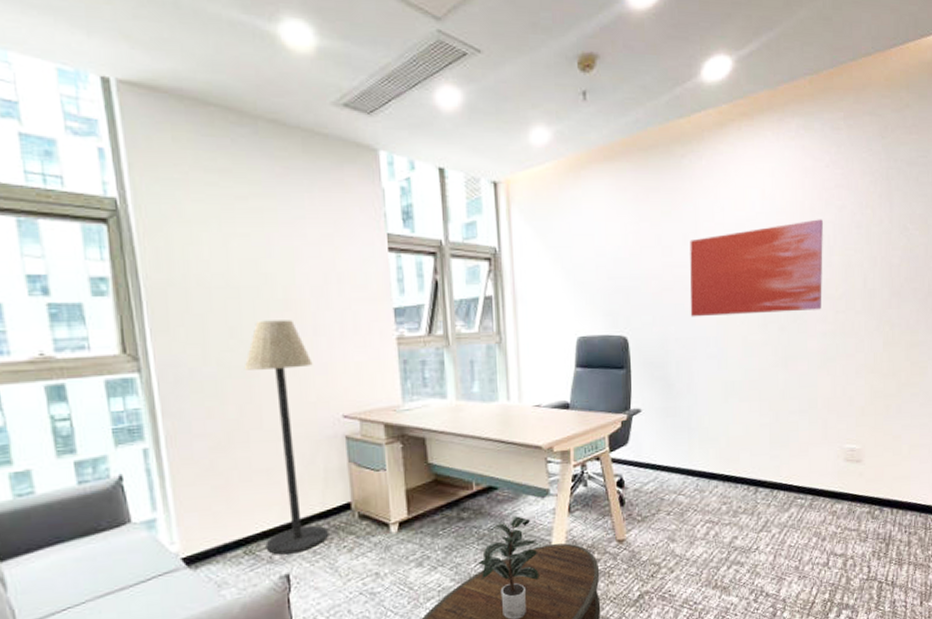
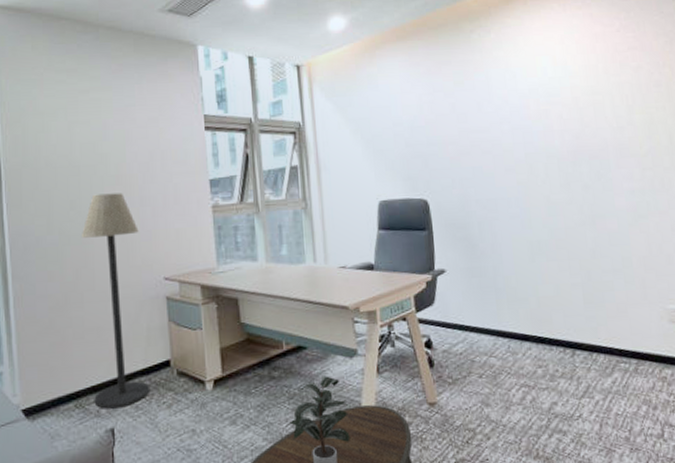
wall art: present [690,219,823,317] -> none [484,80,626,179]

